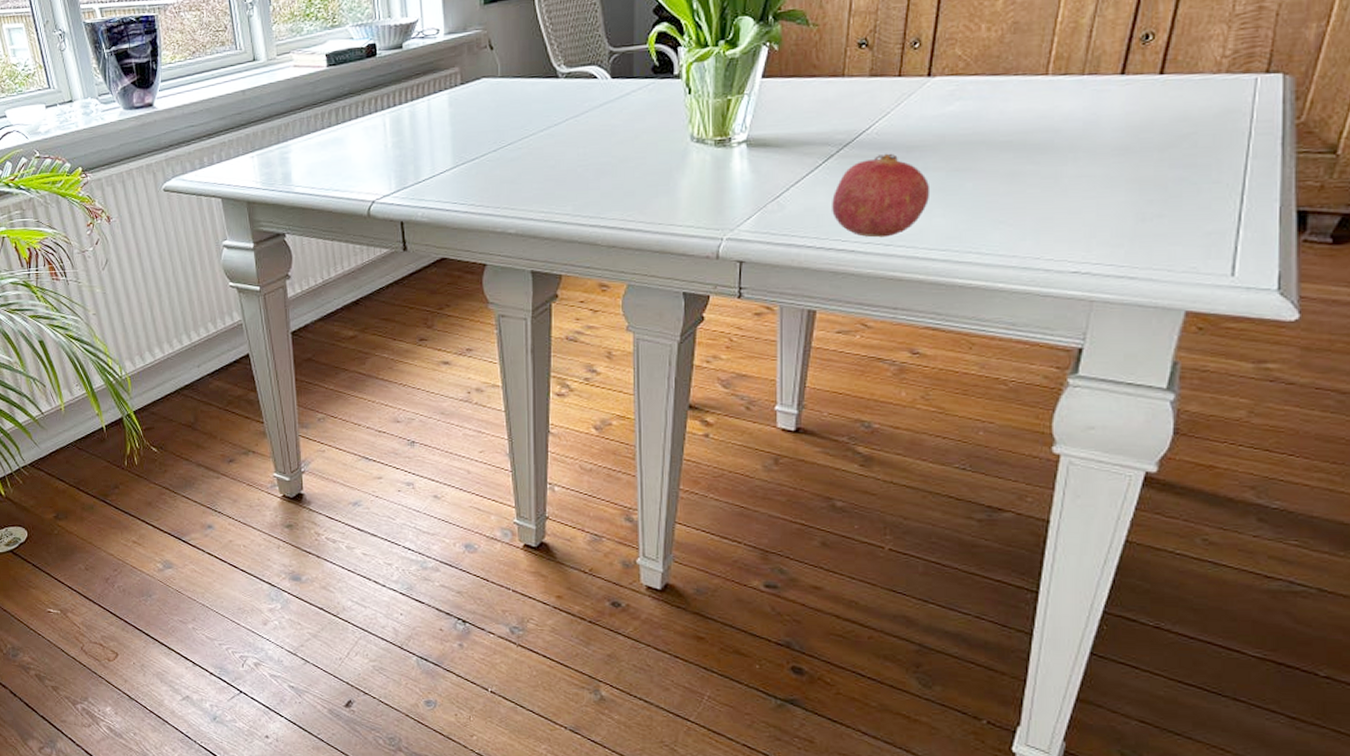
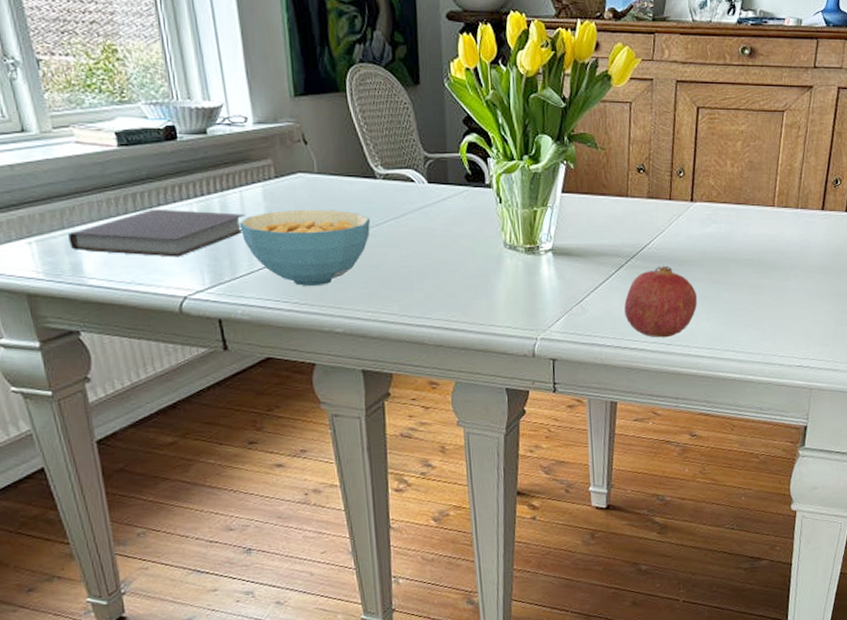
notebook: none [282,120,432,165] -> present [68,208,246,257]
cereal bowl: none [425,112,549,189] -> present [239,209,370,287]

